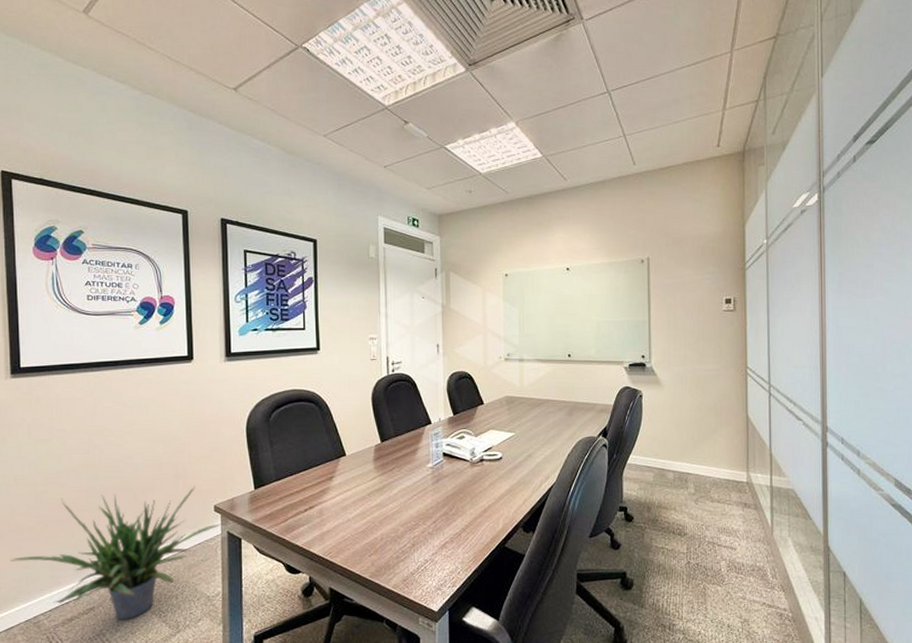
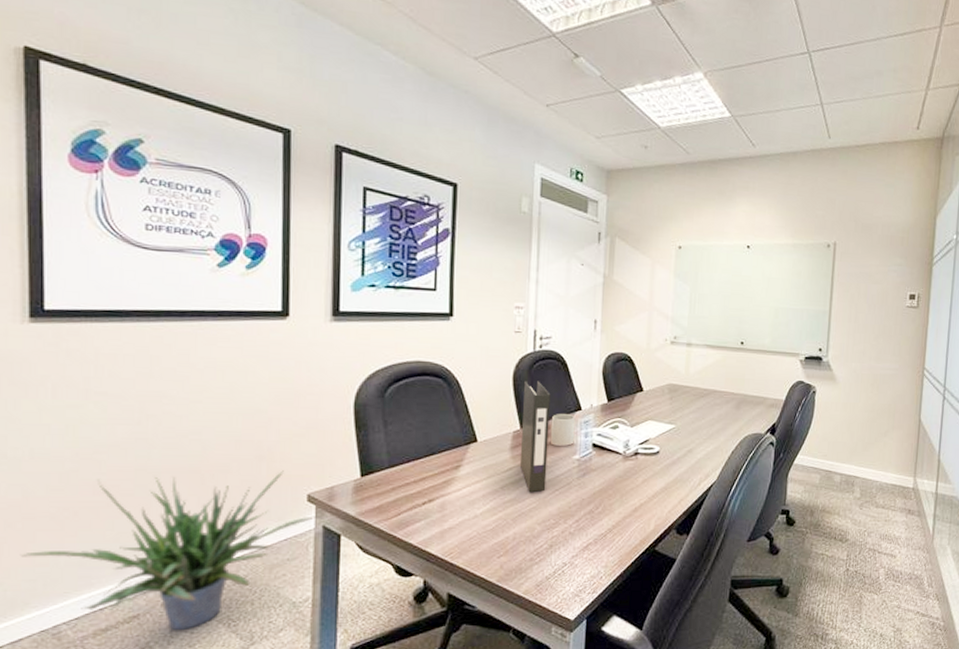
binder: none [382,400,406,499] -> present [519,380,551,493]
mug: none [406,428,427,457] -> present [550,414,576,447]

